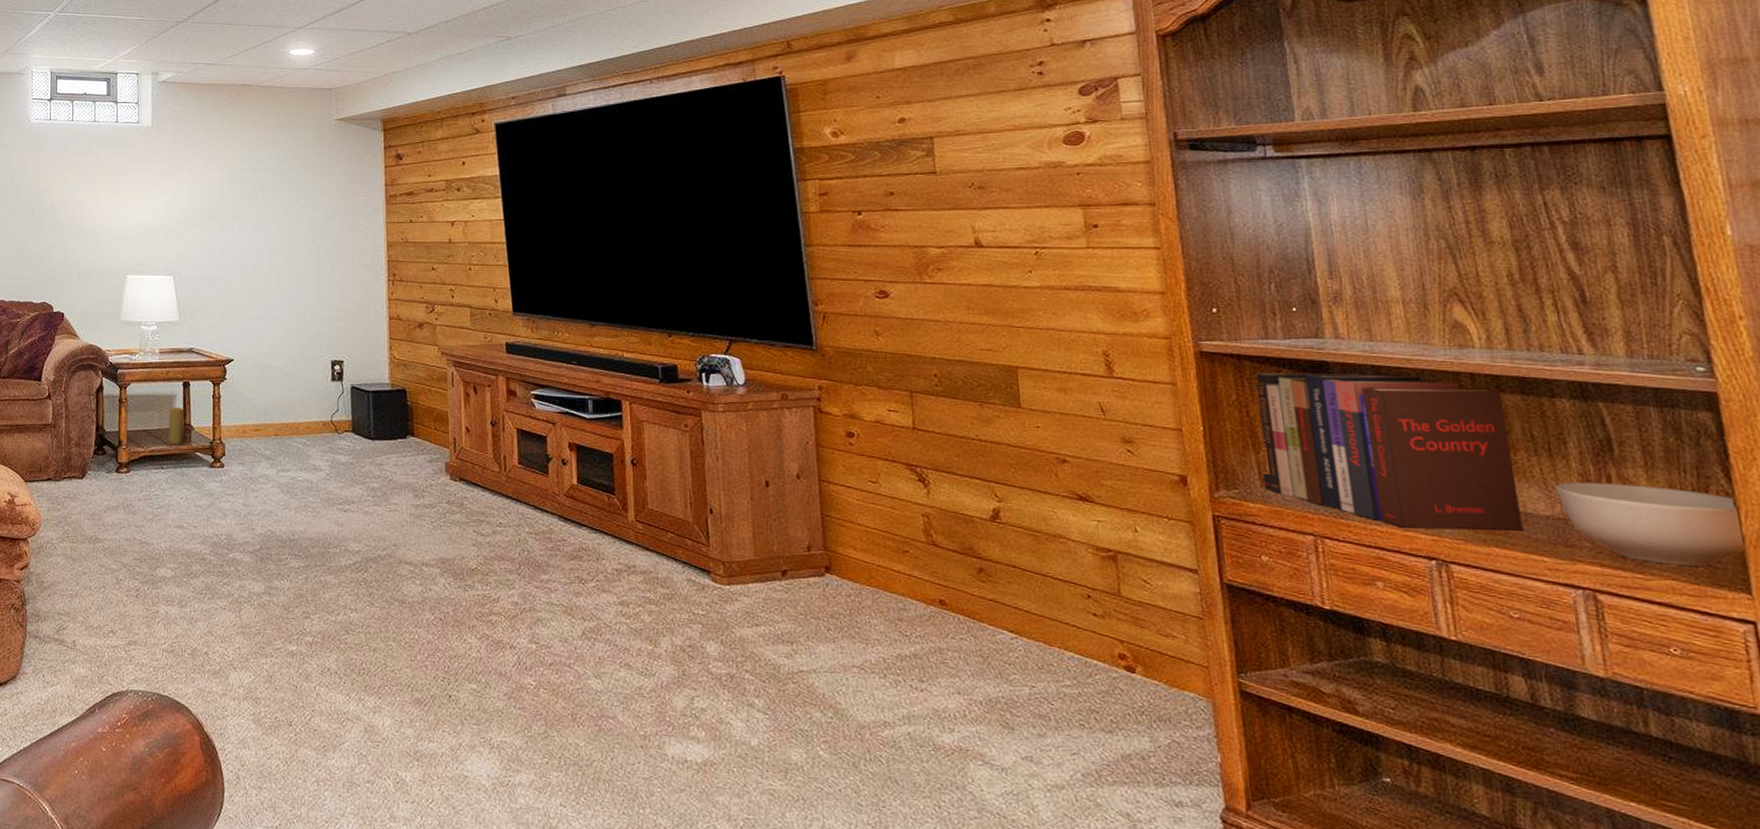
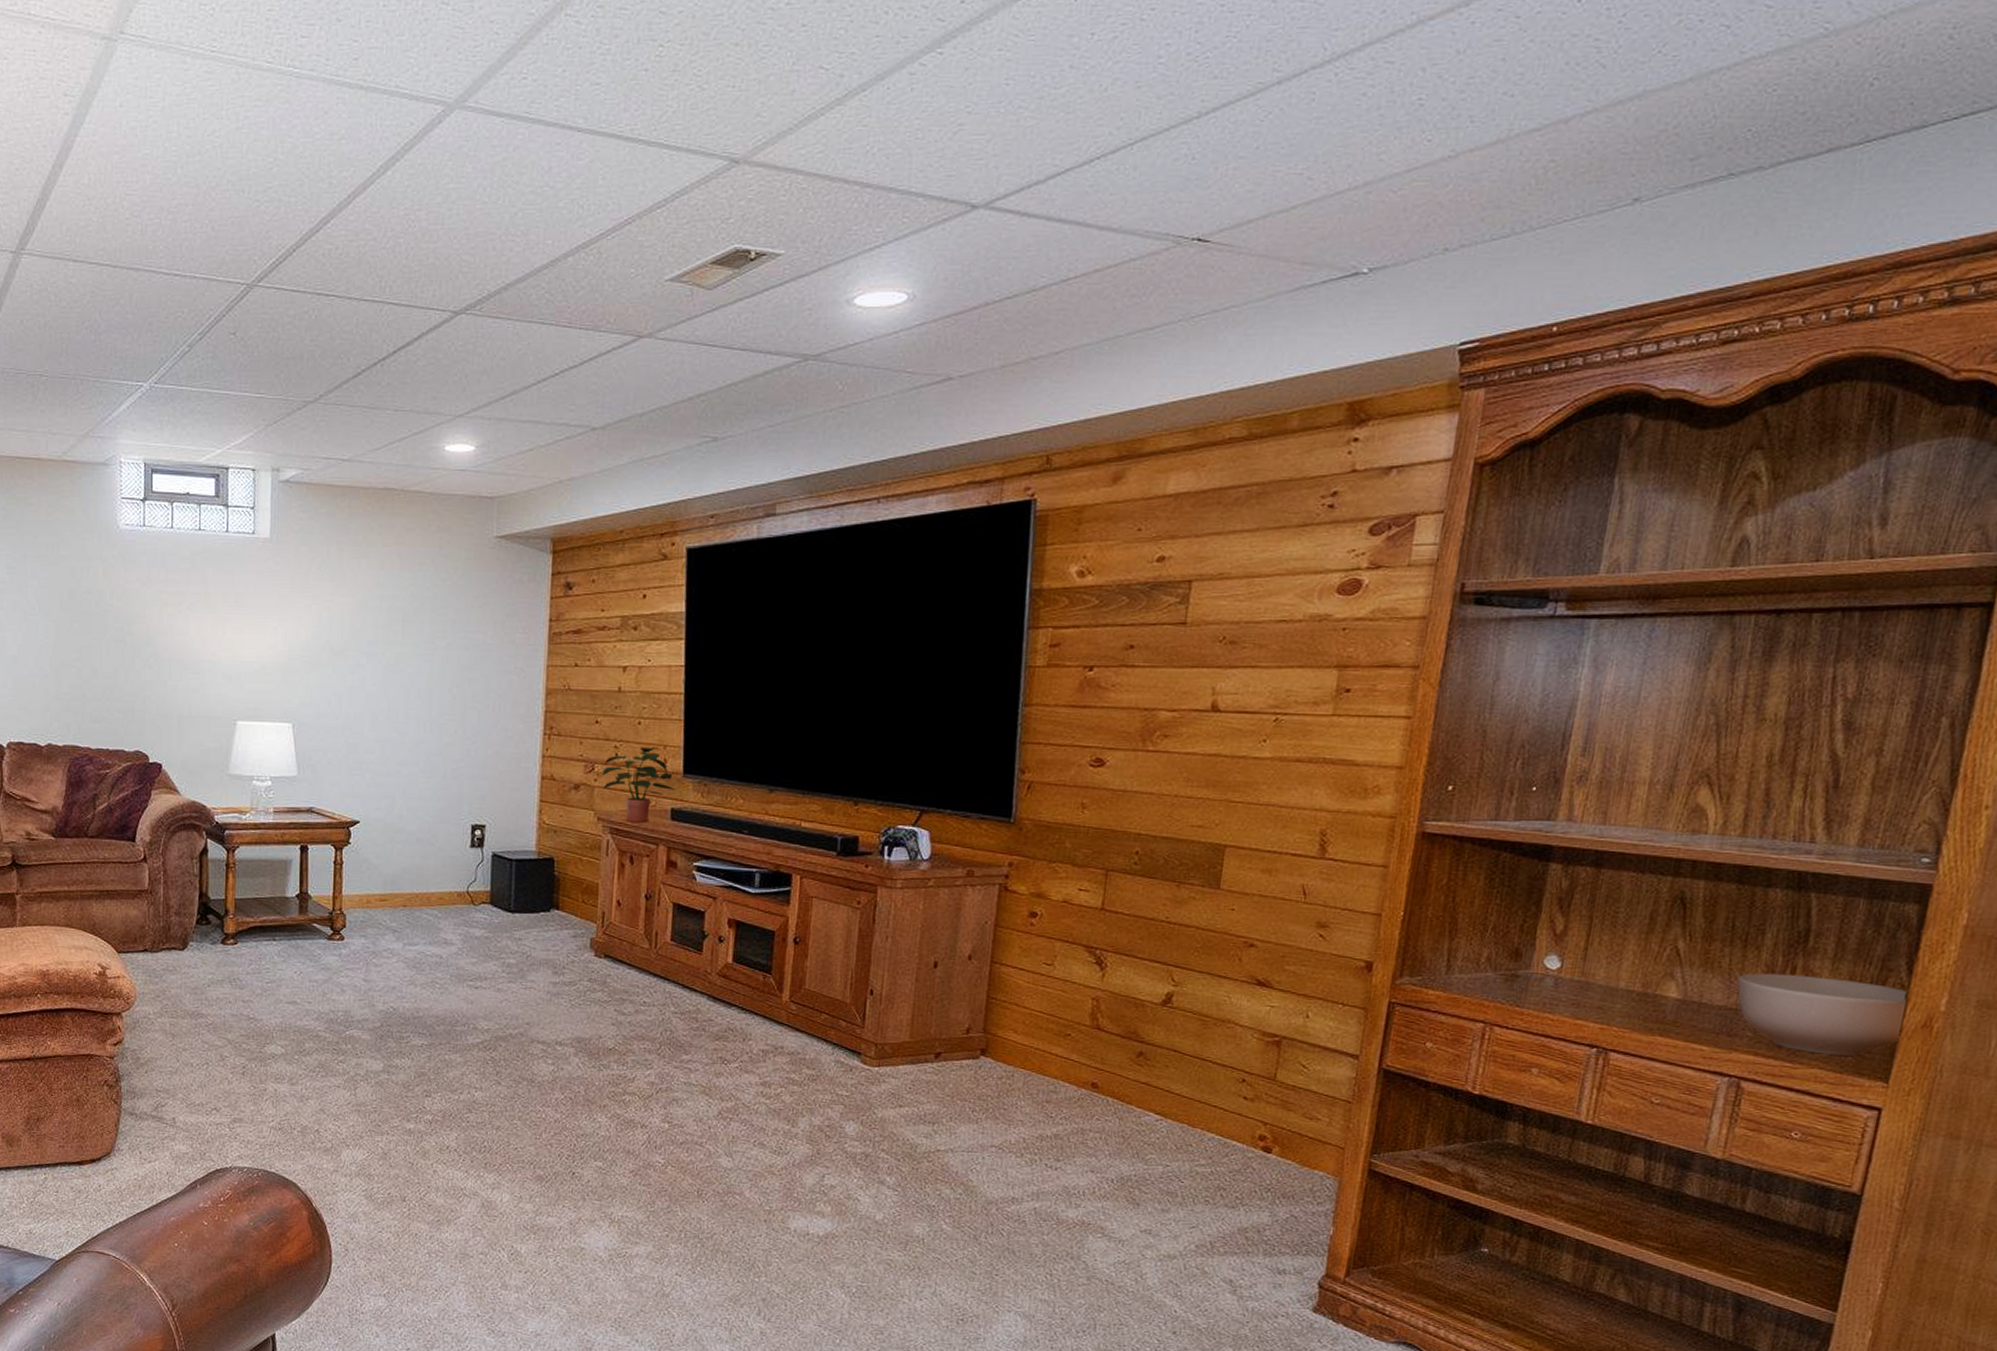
candle: present [165,407,187,447] -> none [278,873,303,918]
potted plant: none [441,288,508,356] -> present [601,746,676,823]
books: present [1254,372,1524,531] -> none [1448,855,1717,1021]

